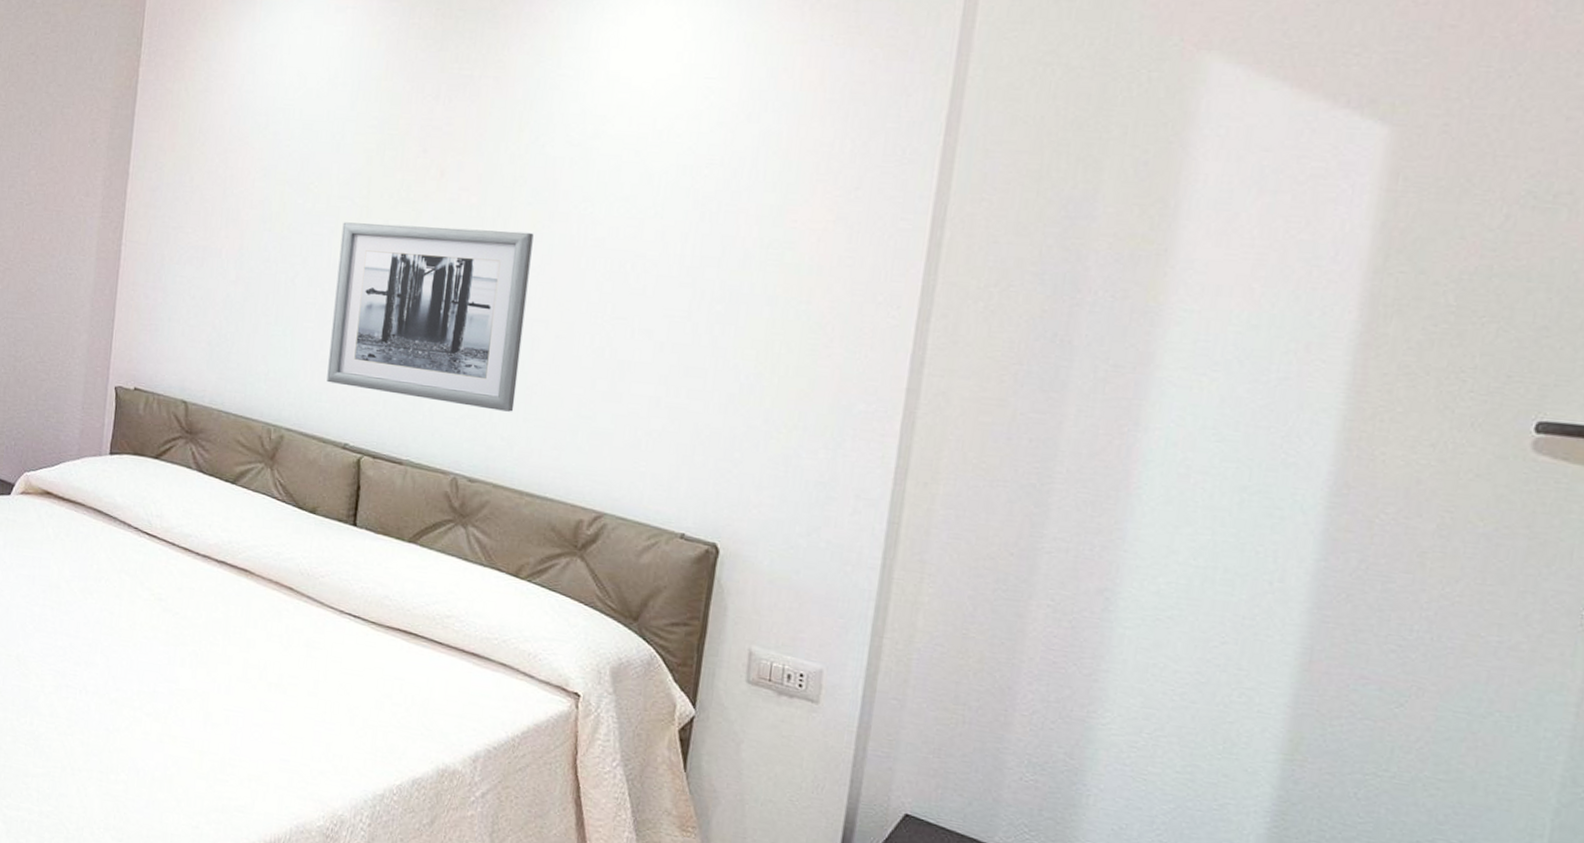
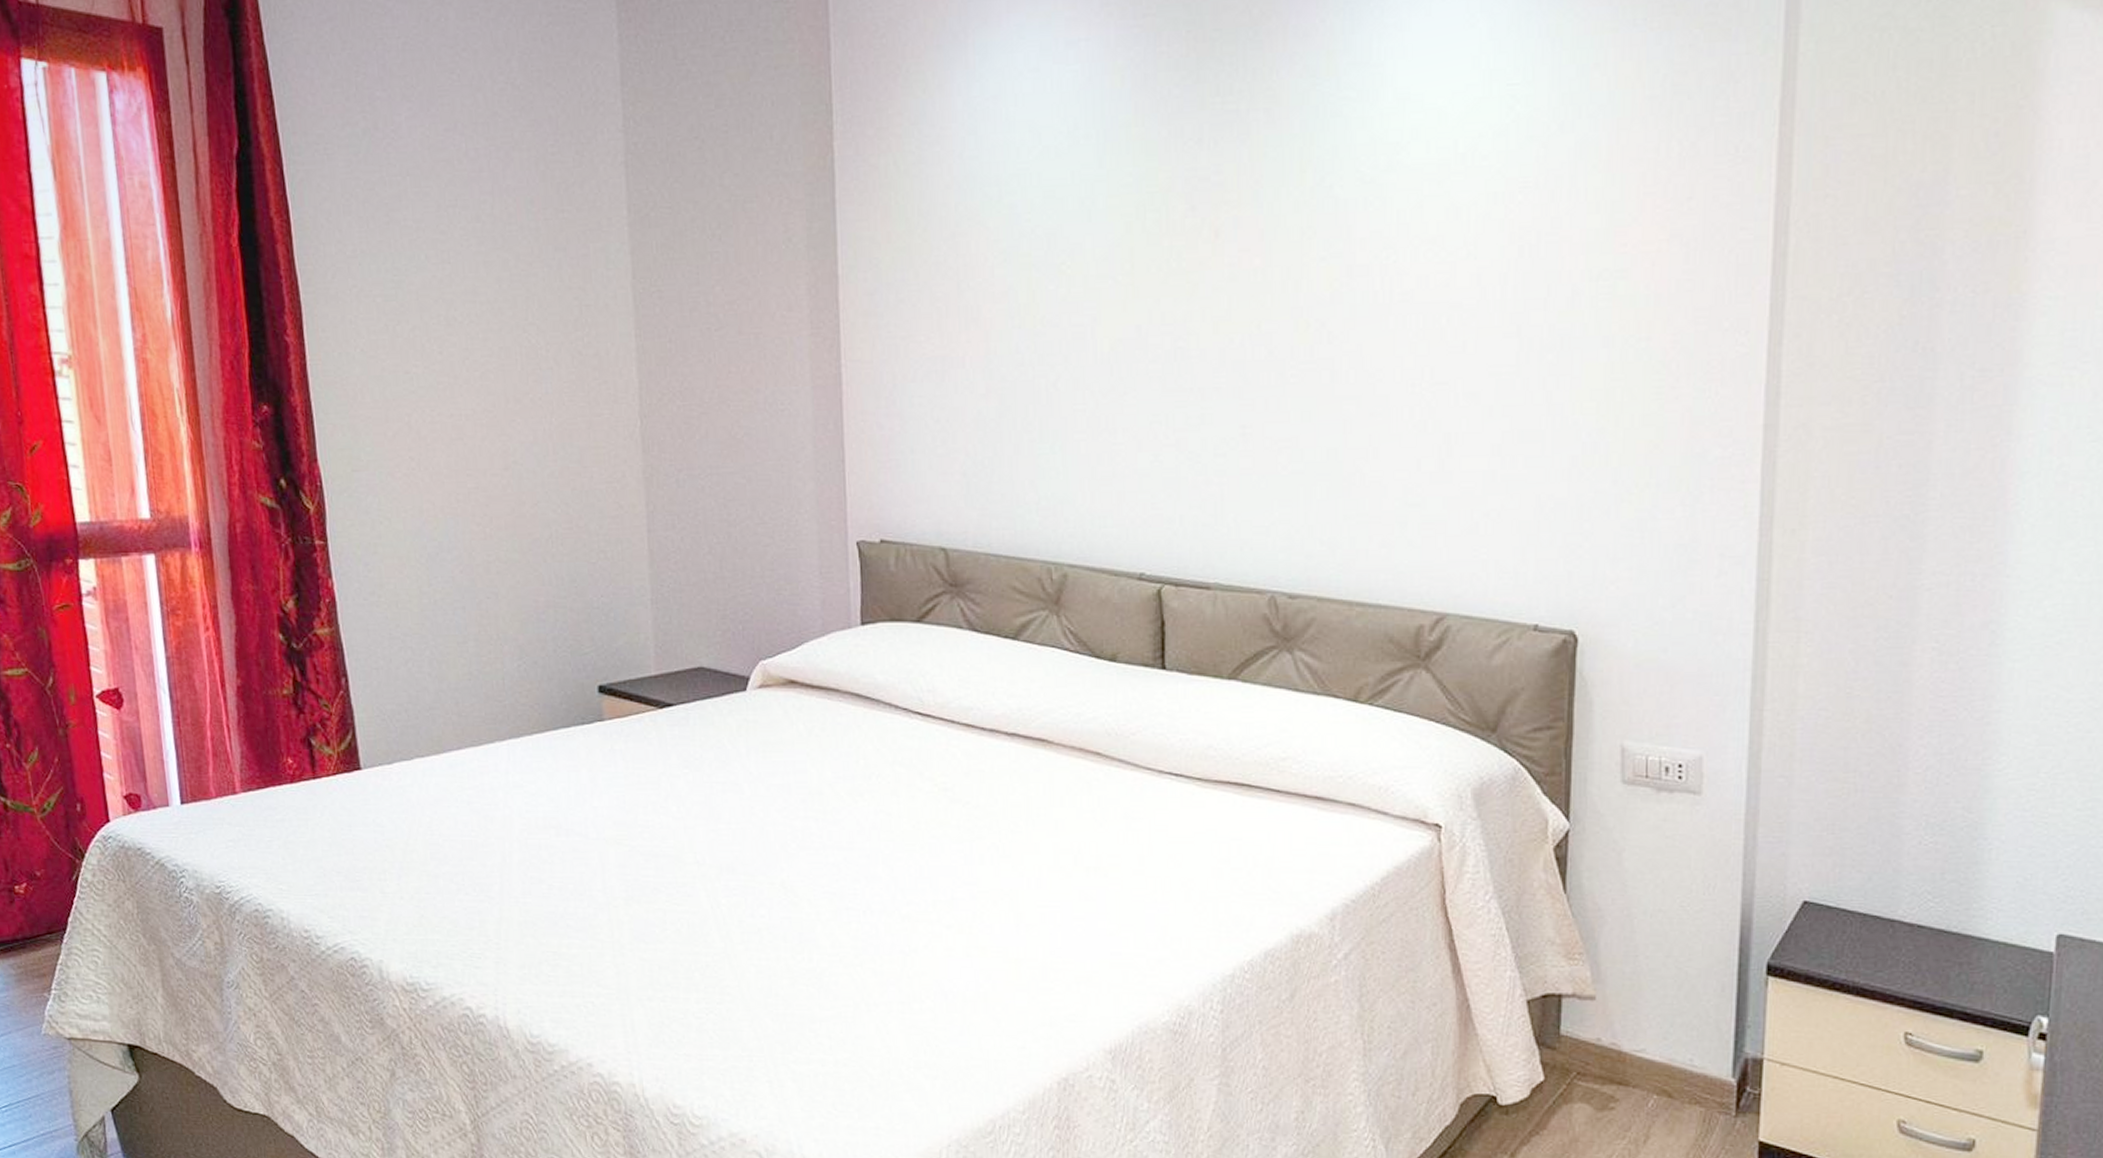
wall art: present [327,222,534,412] -> none [1106,293,1331,511]

